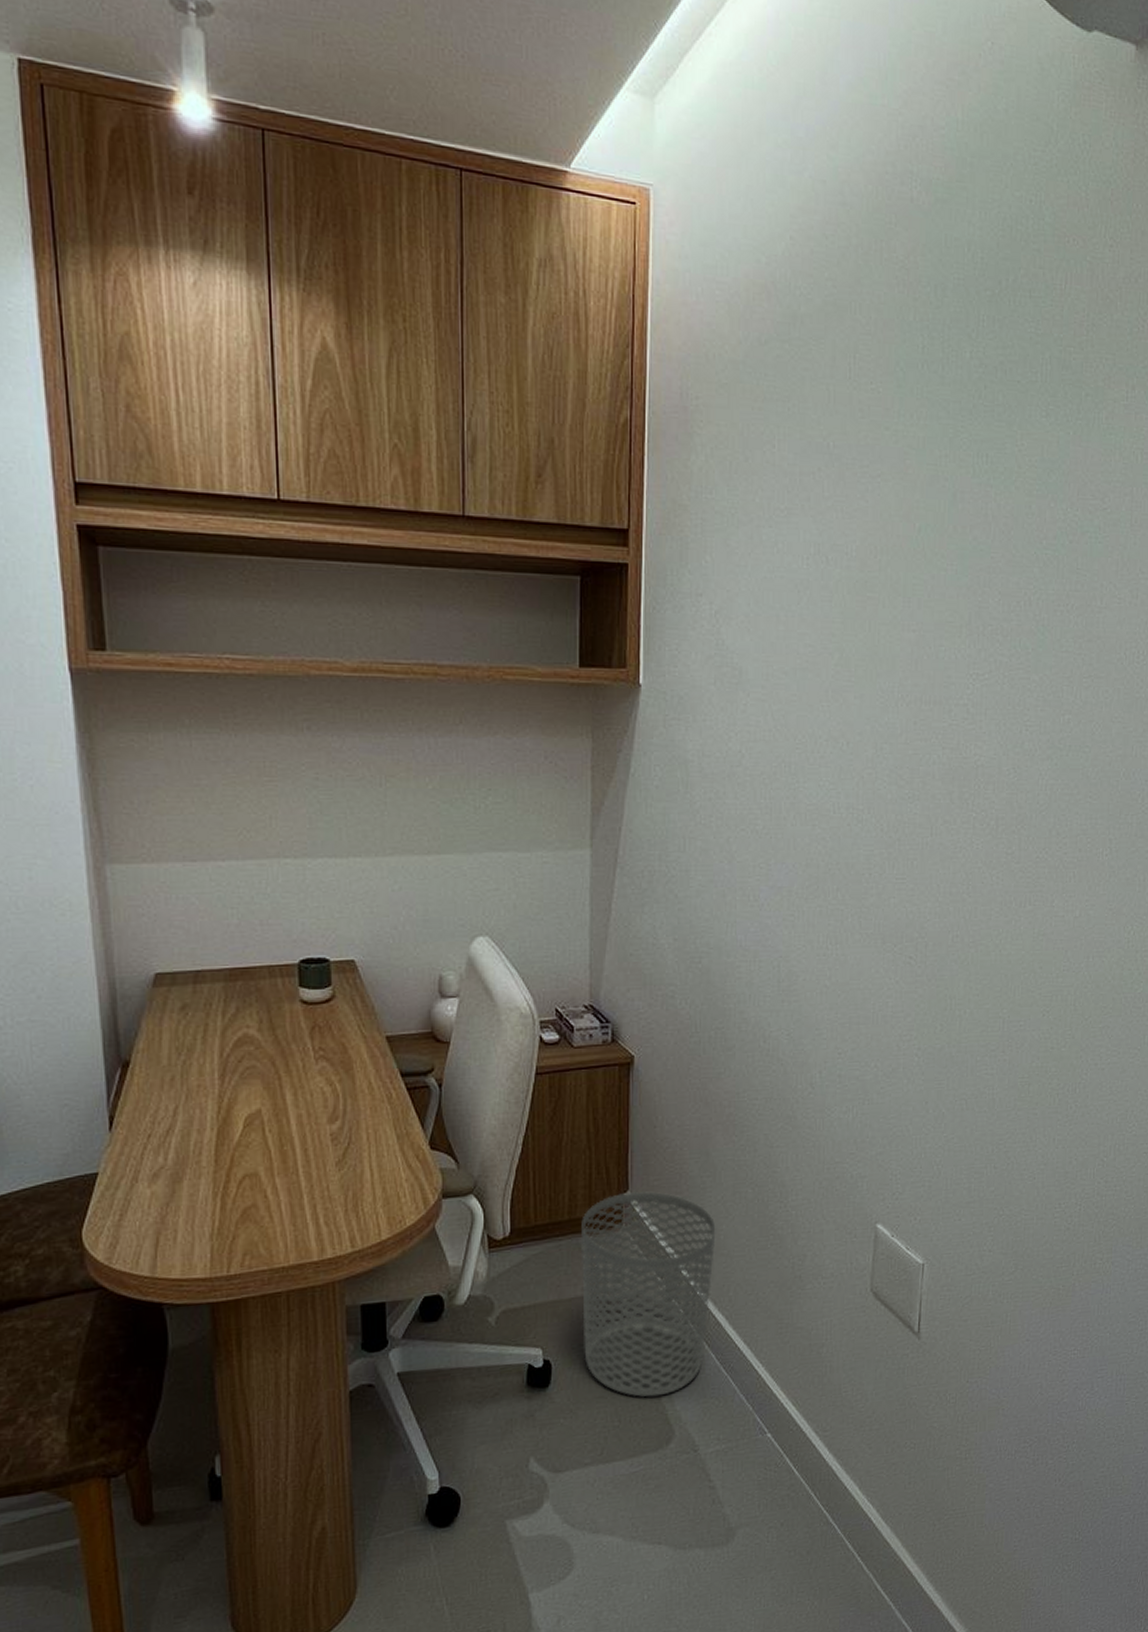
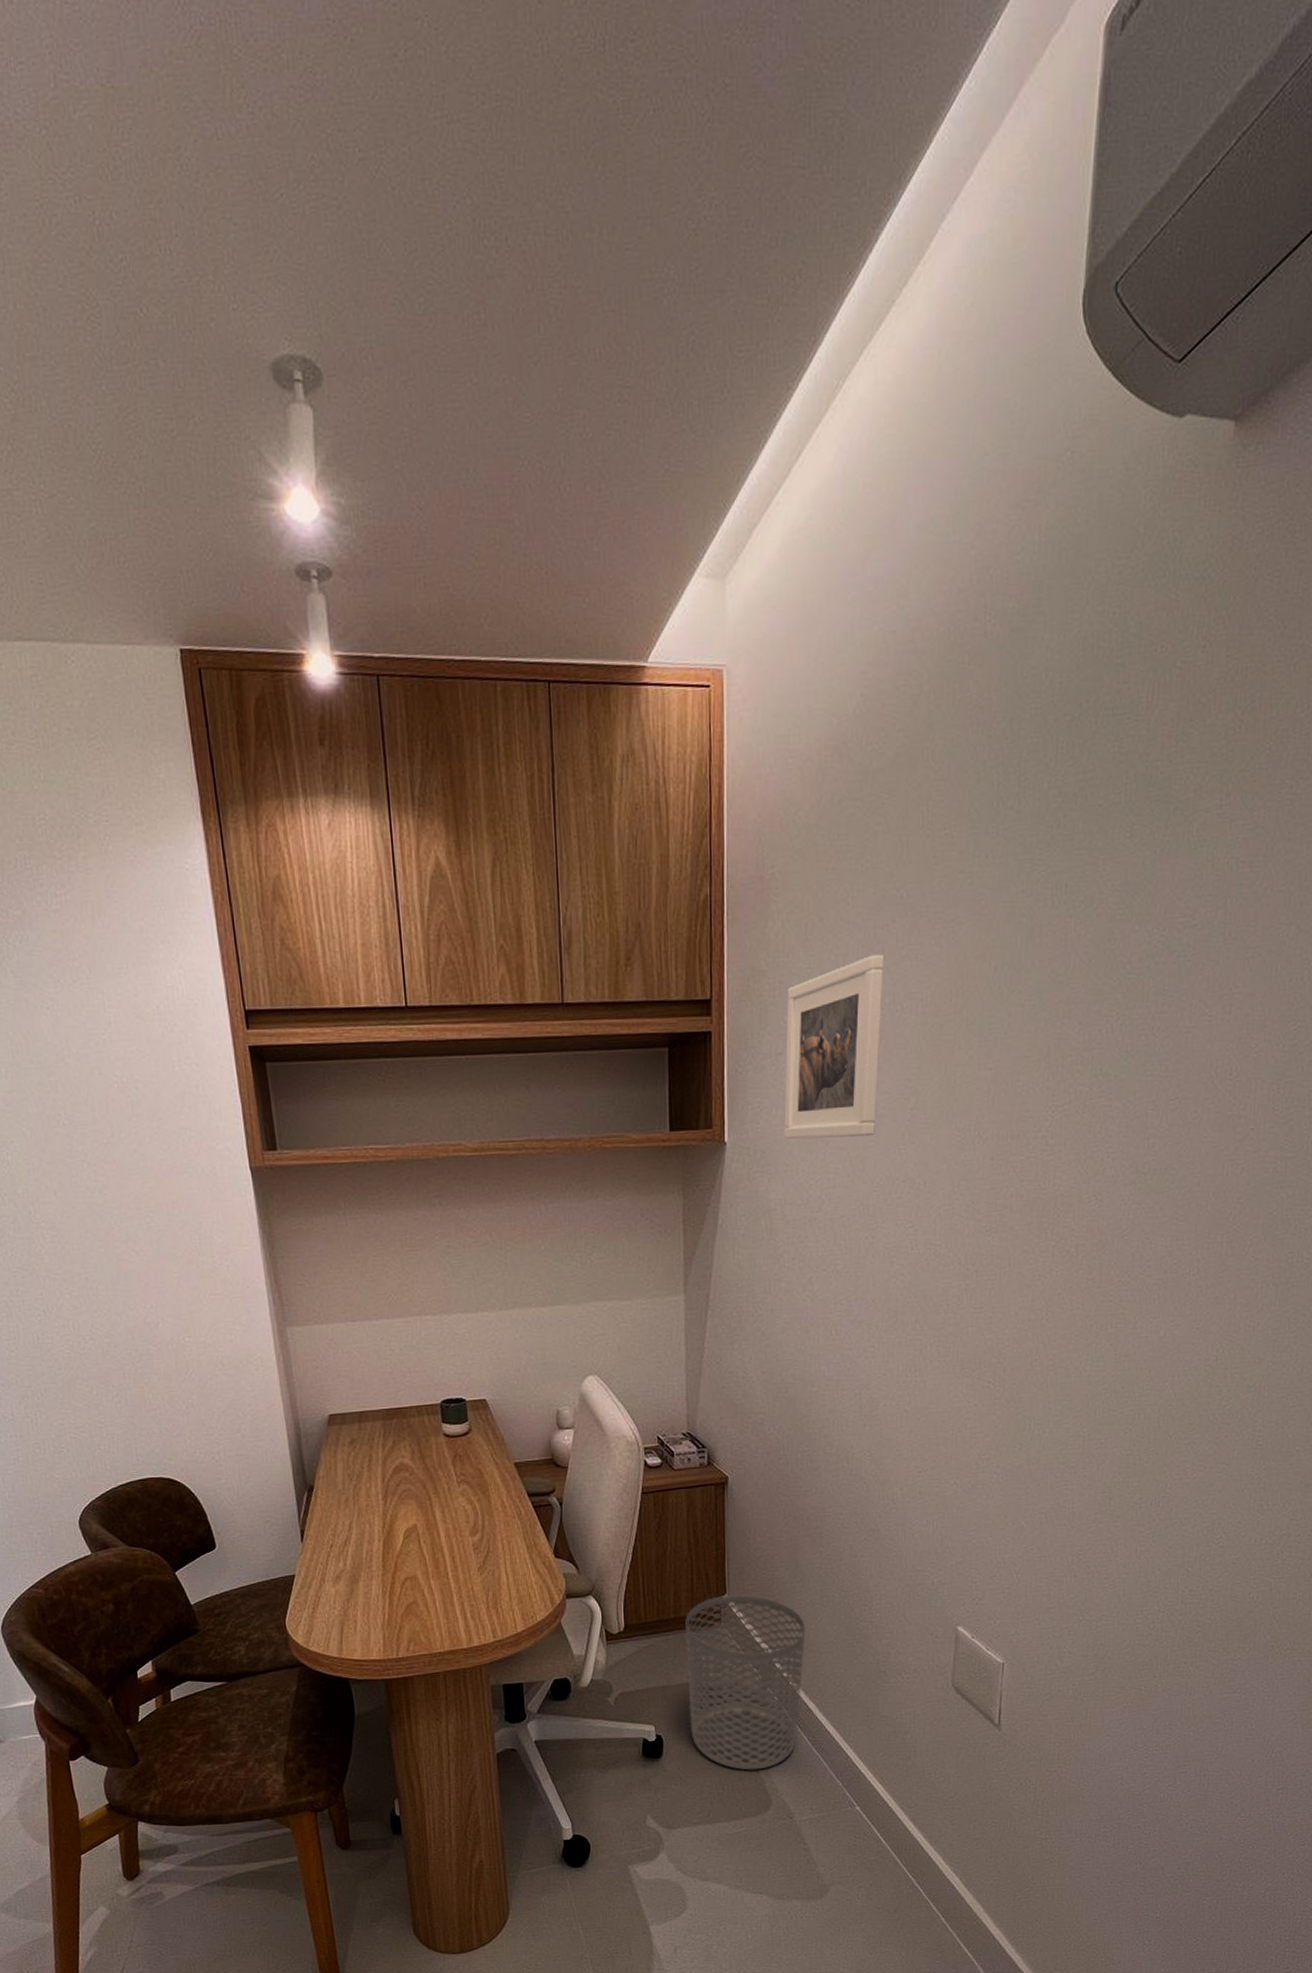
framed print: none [704,501,810,691] -> present [784,954,885,1140]

